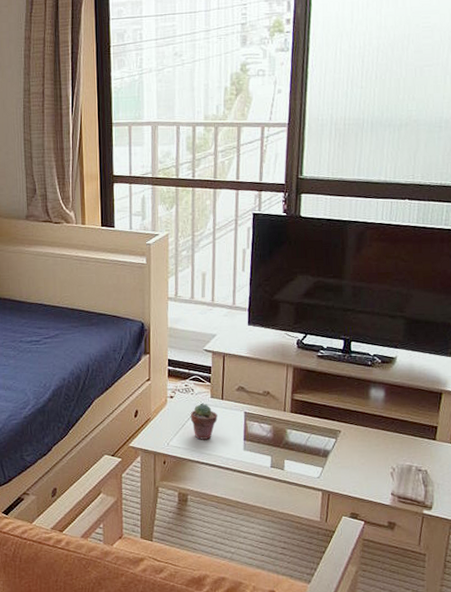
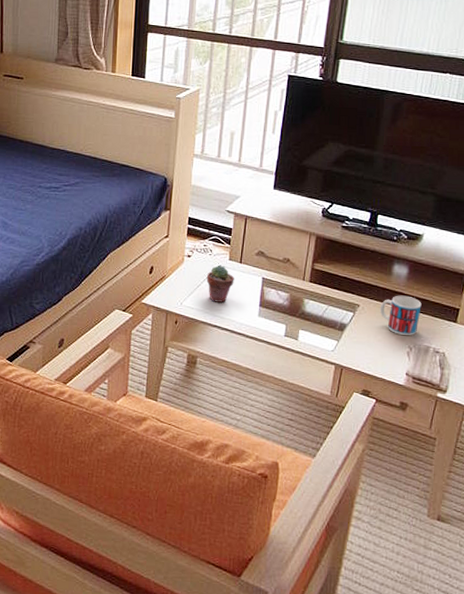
mug: none [360,418,401,457] -> present [379,295,422,336]

